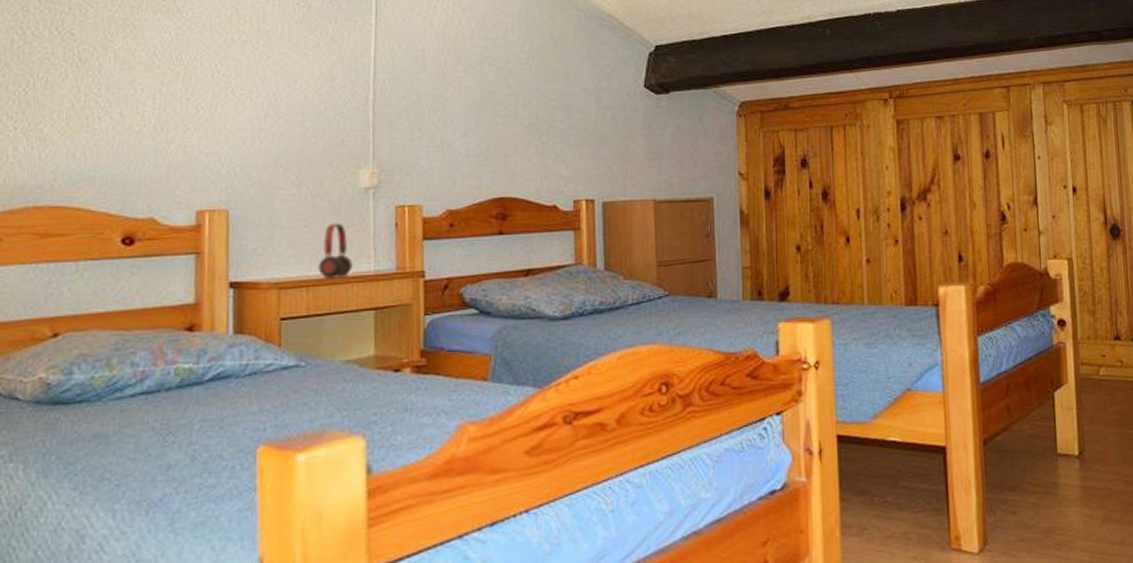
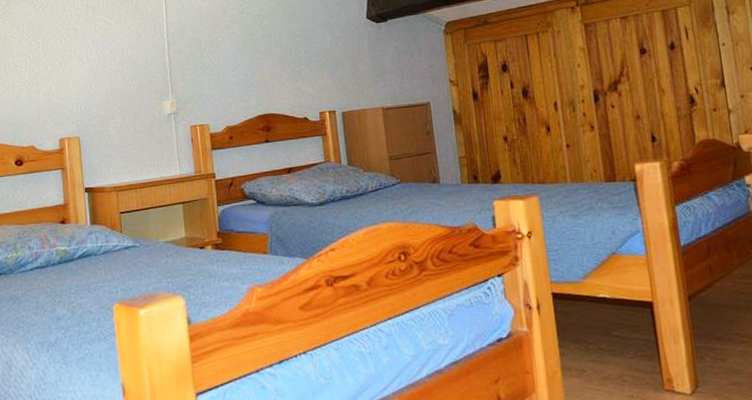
headphones: present [318,223,353,279] -> none [141,141,165,182]

